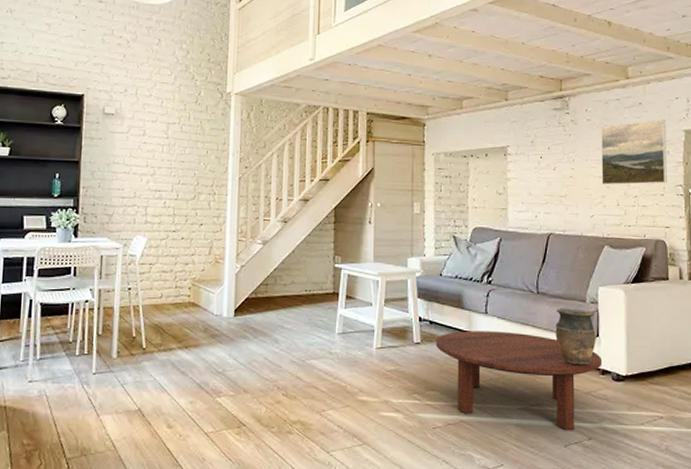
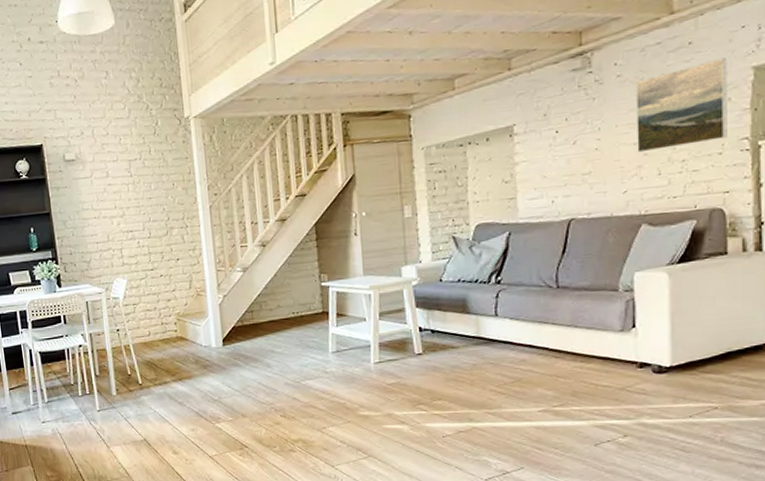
coffee table: present [435,330,603,430] -> none [439,332,640,429]
vase: present [555,308,596,366] -> none [580,299,632,361]

